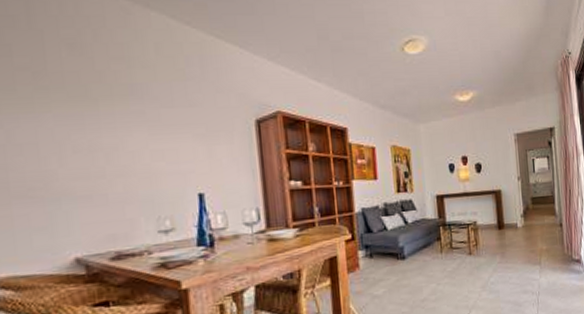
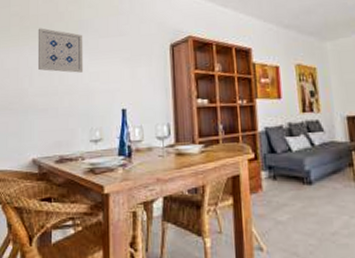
wall art: none [64,90,142,151] -> present [37,28,84,73]

